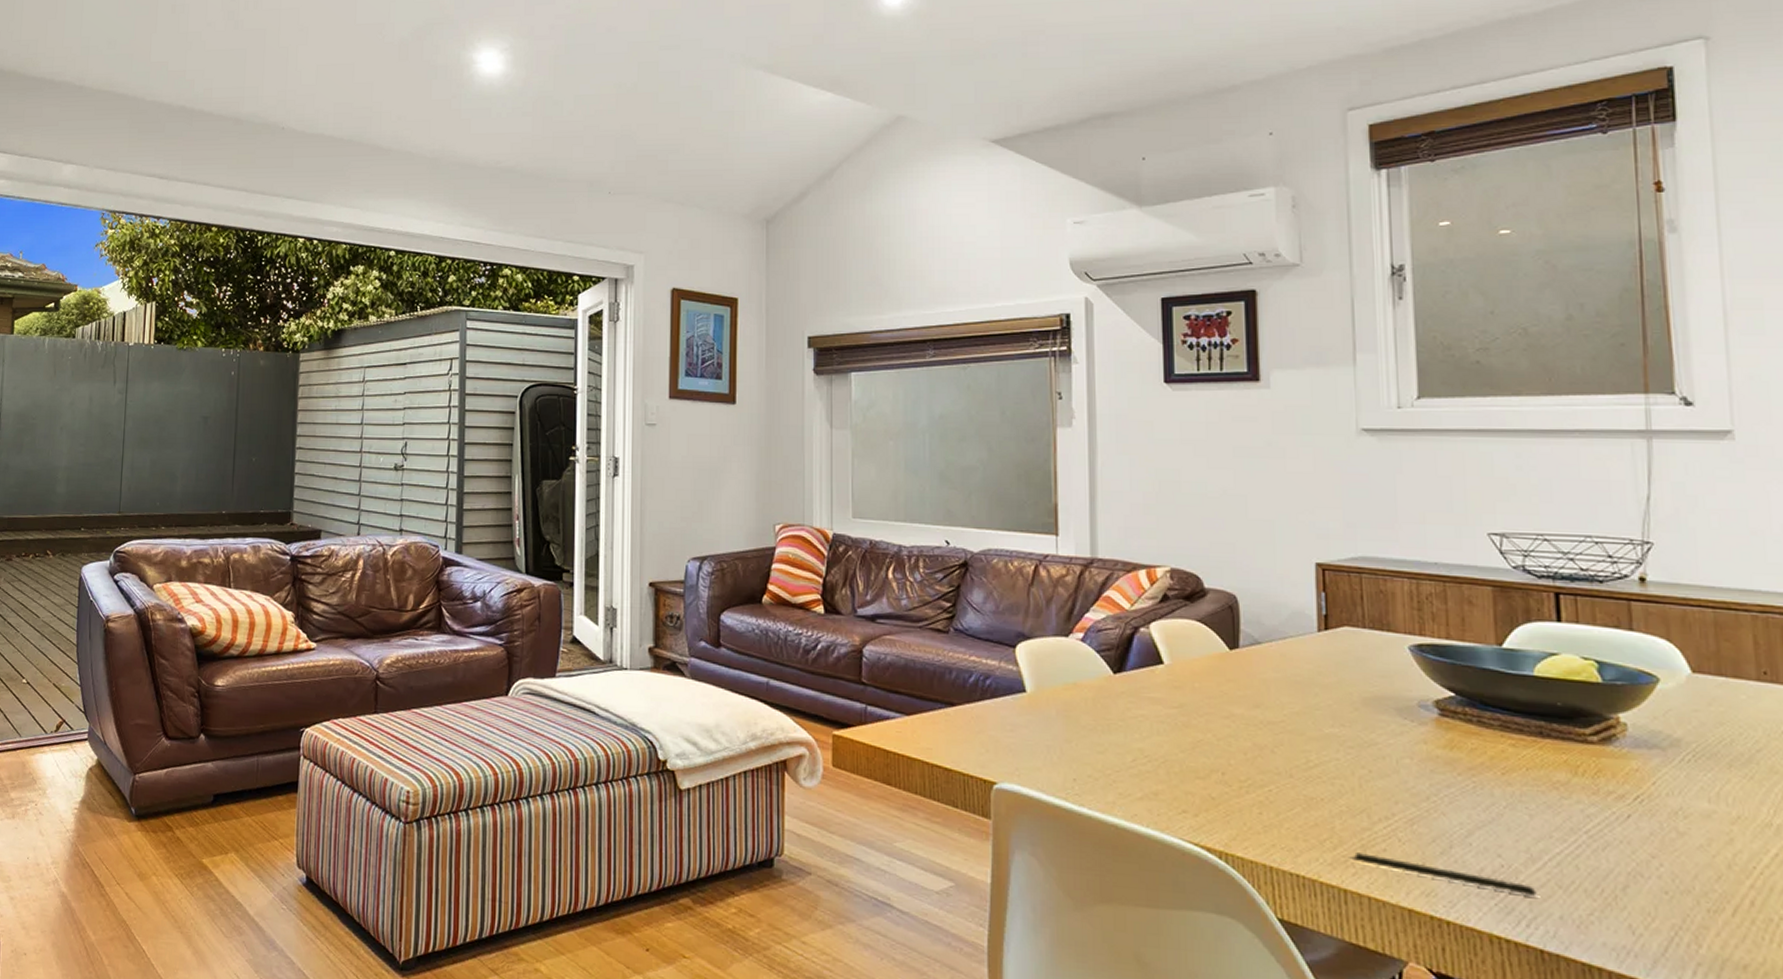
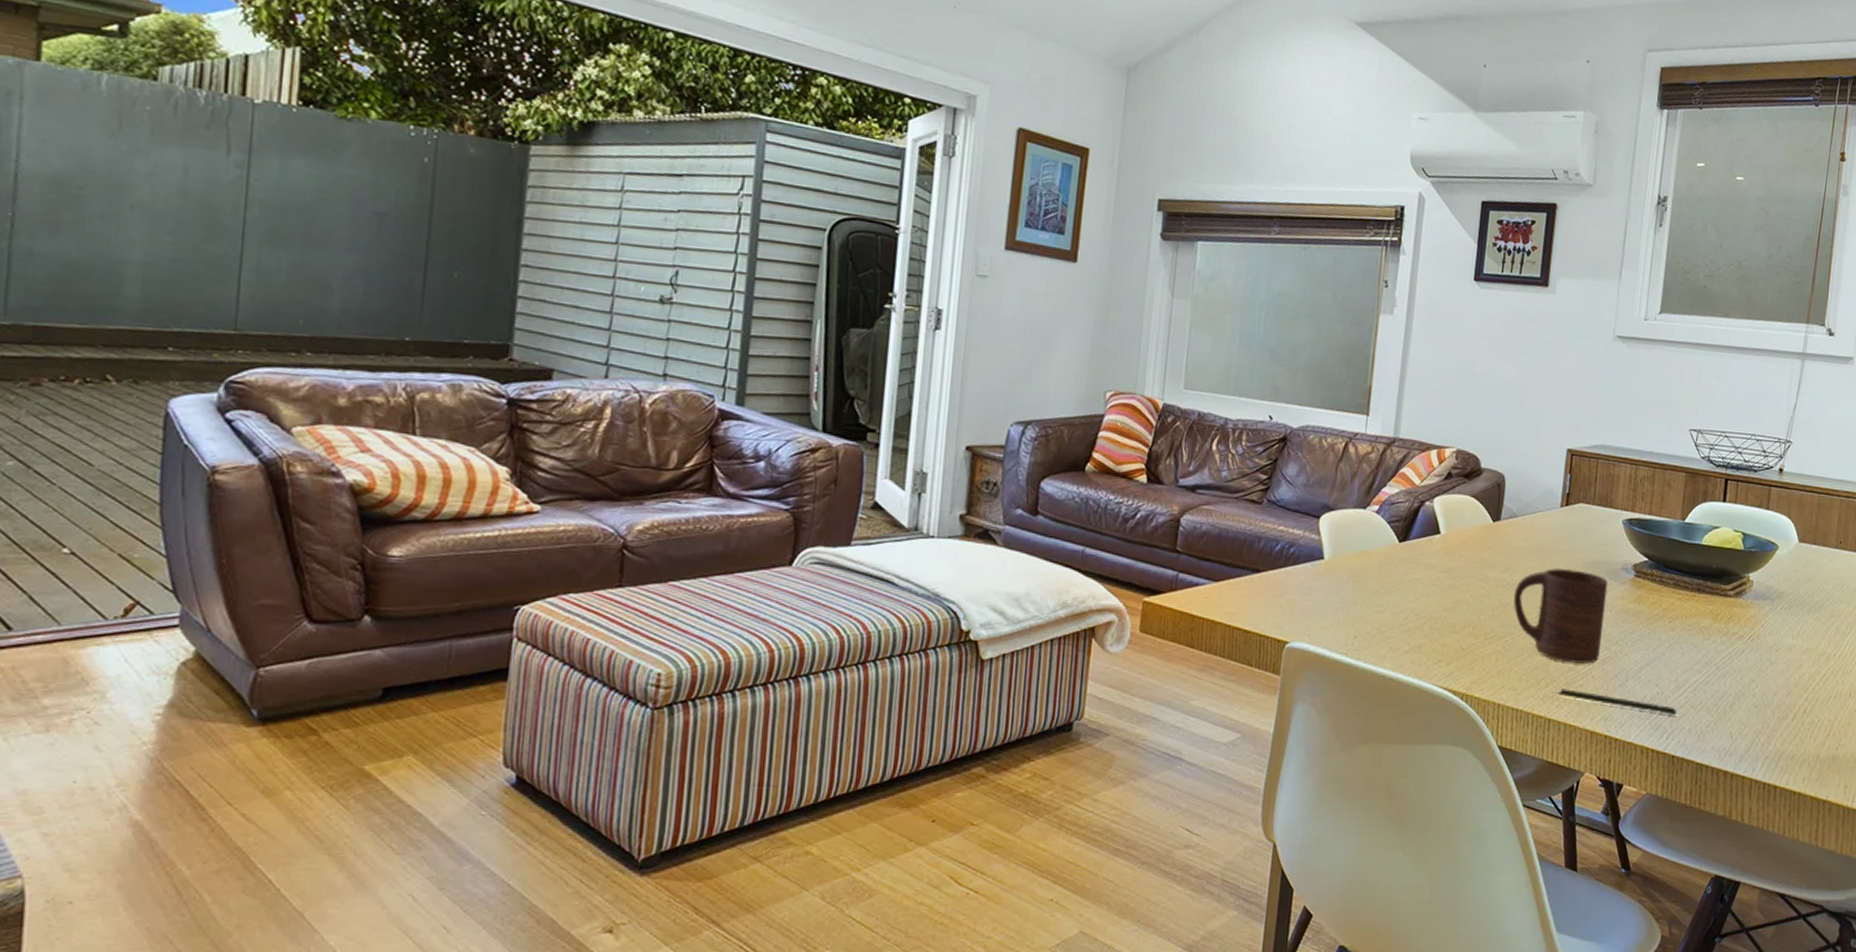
cup: none [1270,703,1404,823] -> present [1513,567,1608,664]

